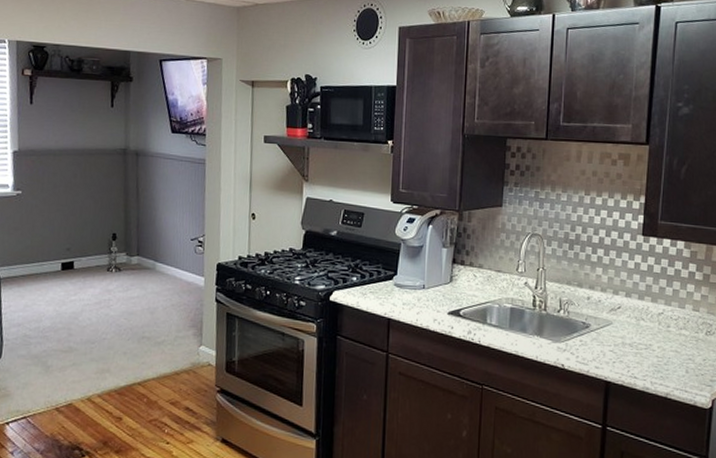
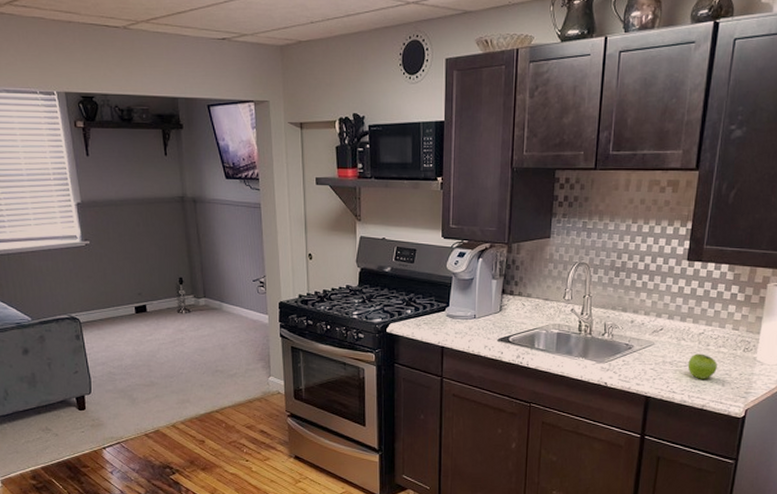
fruit: none [648,335,679,364] -> present [687,353,717,379]

